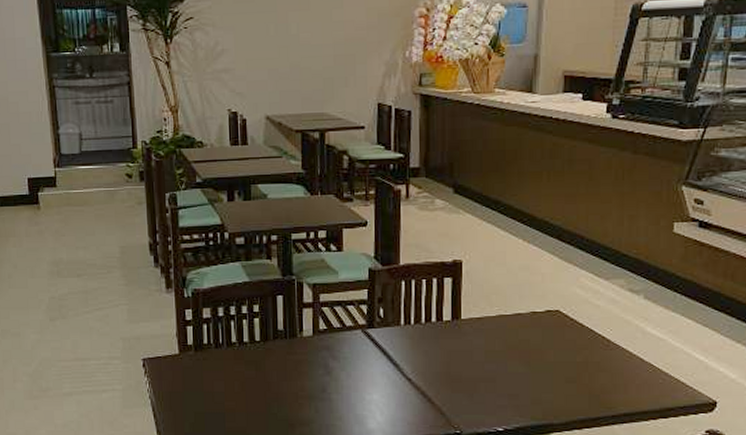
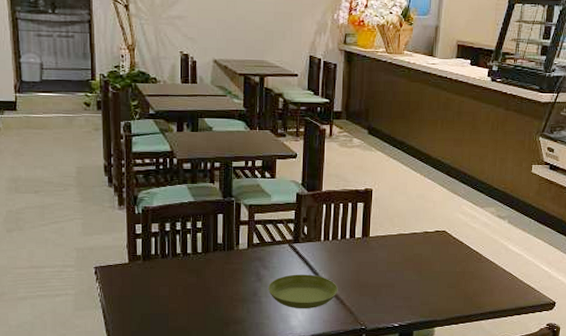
saucer: none [339,366,424,409] -> present [268,274,338,309]

